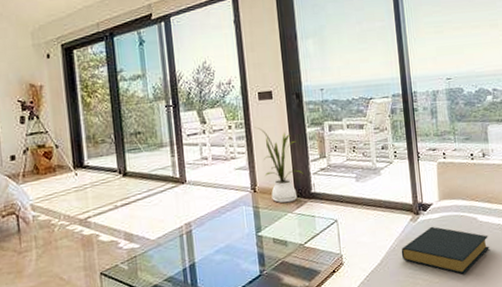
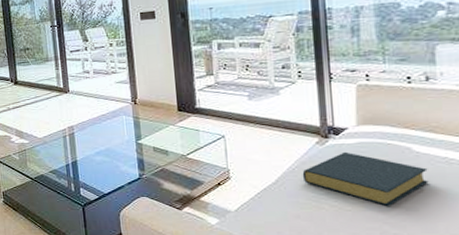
house plant: present [254,127,303,204] -> none [136,45,187,116]

